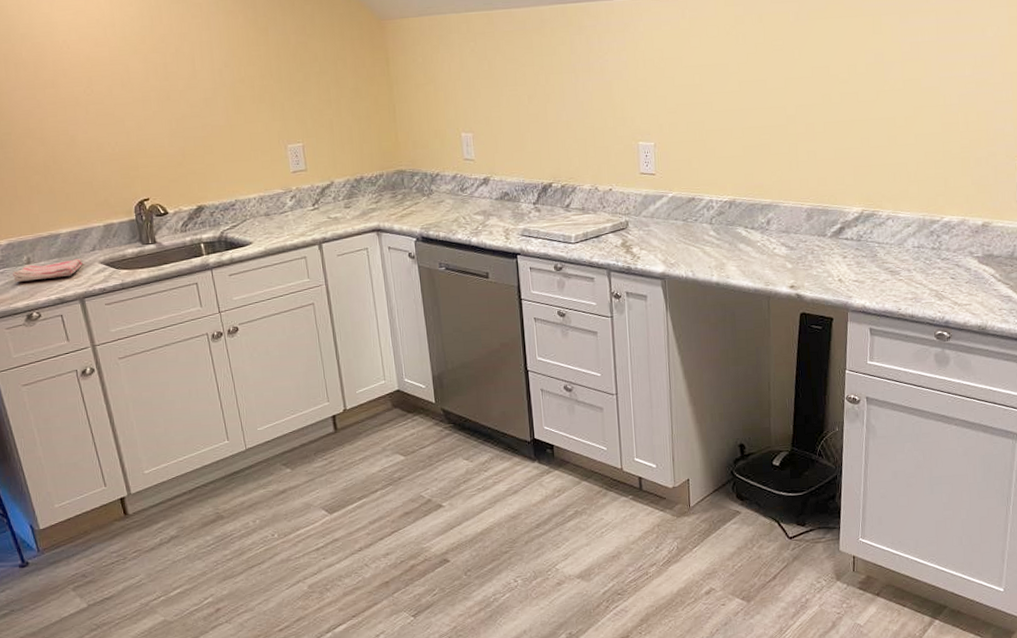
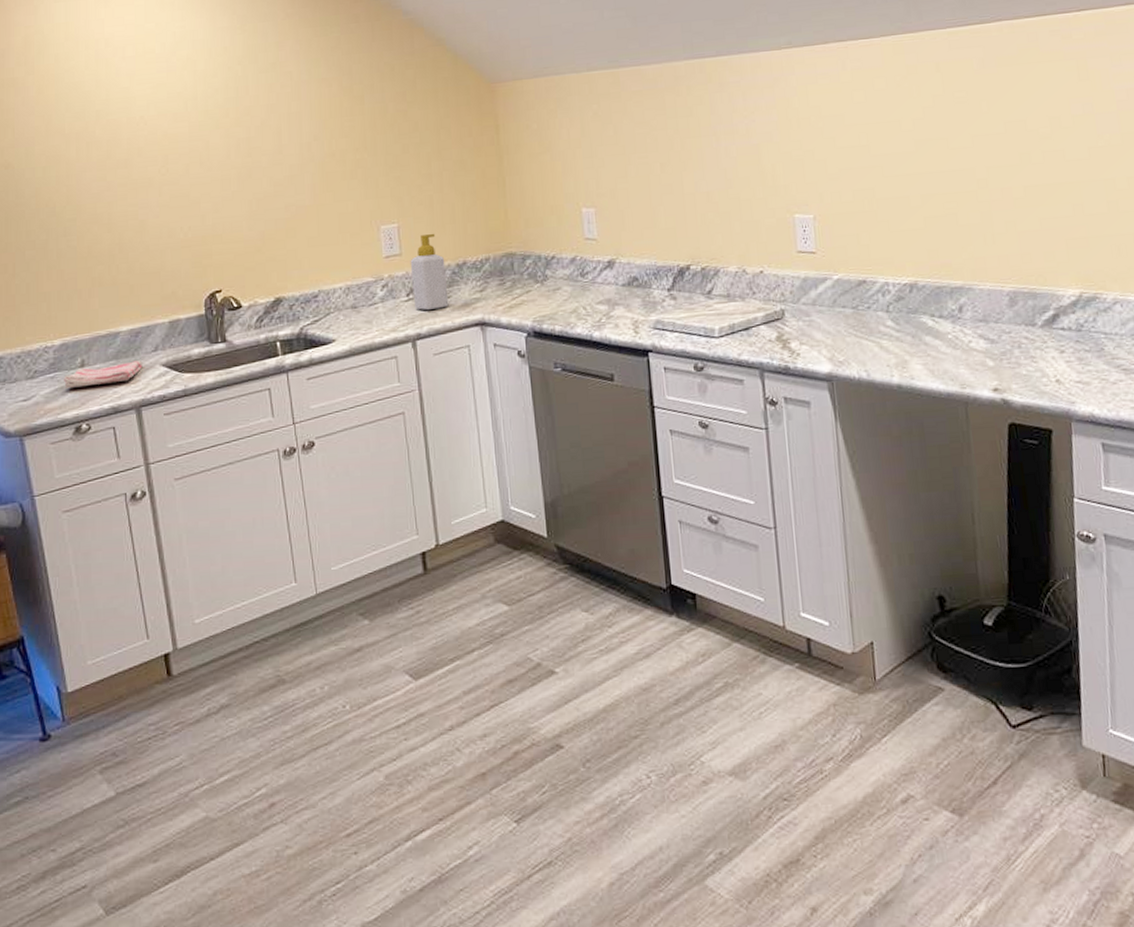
soap bottle: none [314,152,349,219] -> present [410,233,449,311]

